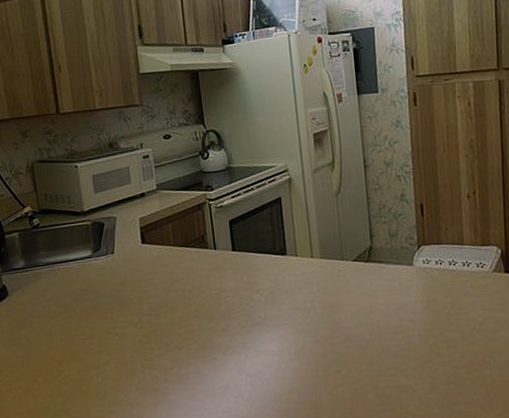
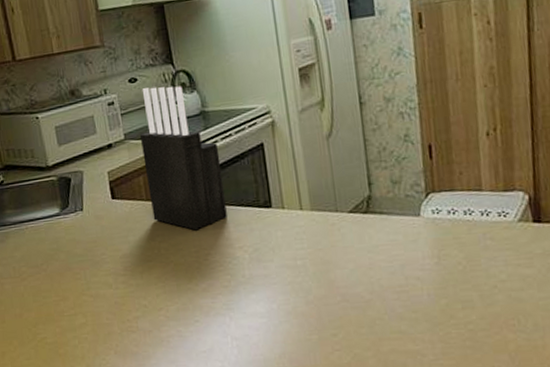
knife block: none [170,143,247,275] -> present [139,86,227,231]

